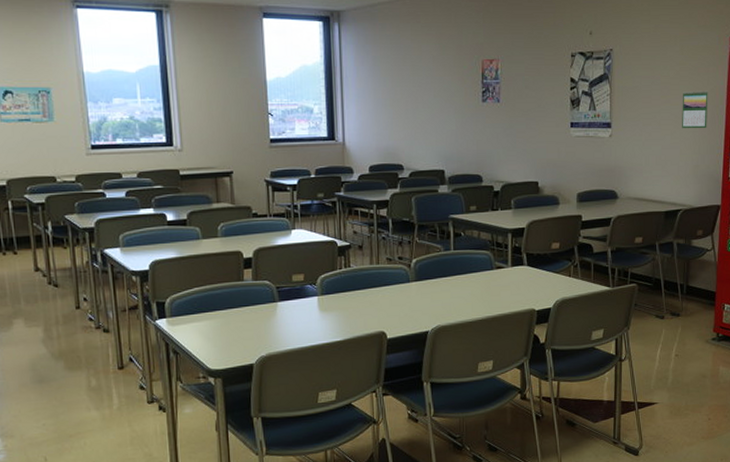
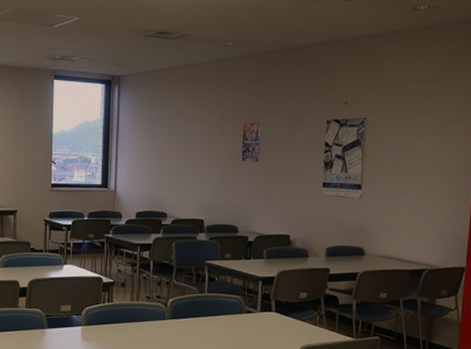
calendar: present [682,90,708,129] -> none [430,159,457,195]

